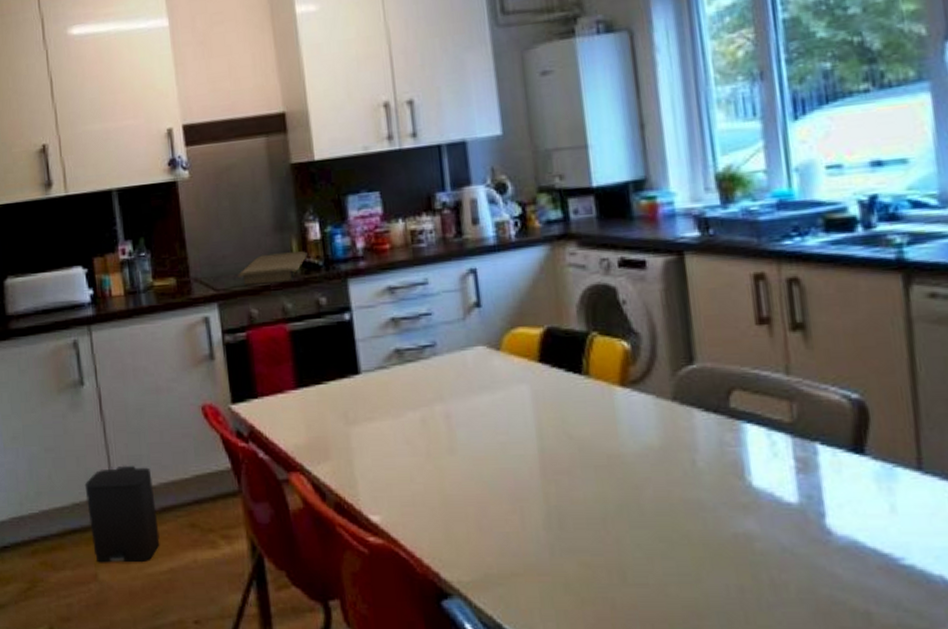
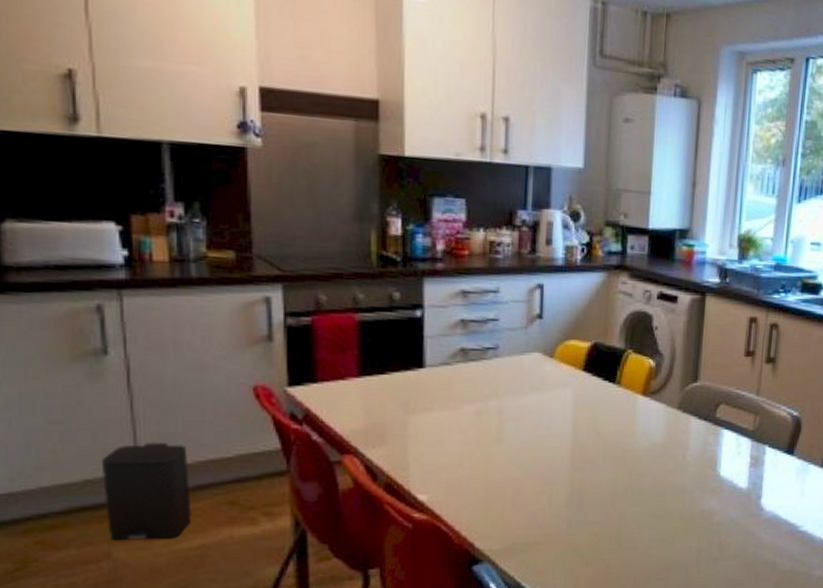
cutting board: present [238,251,309,286] -> none [308,241,387,273]

